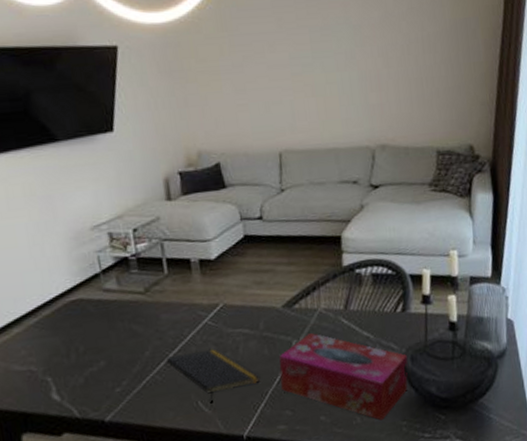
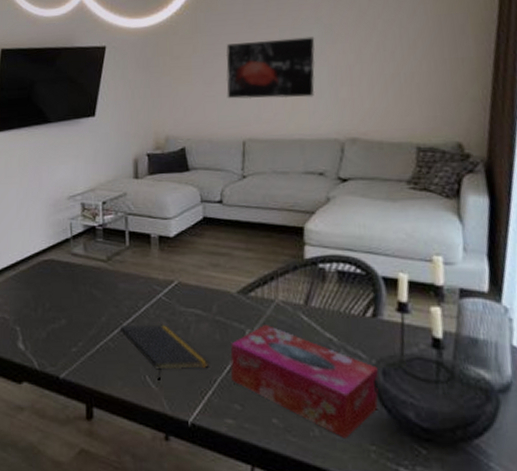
wall art: none [256,38,347,108] -> present [225,36,316,99]

